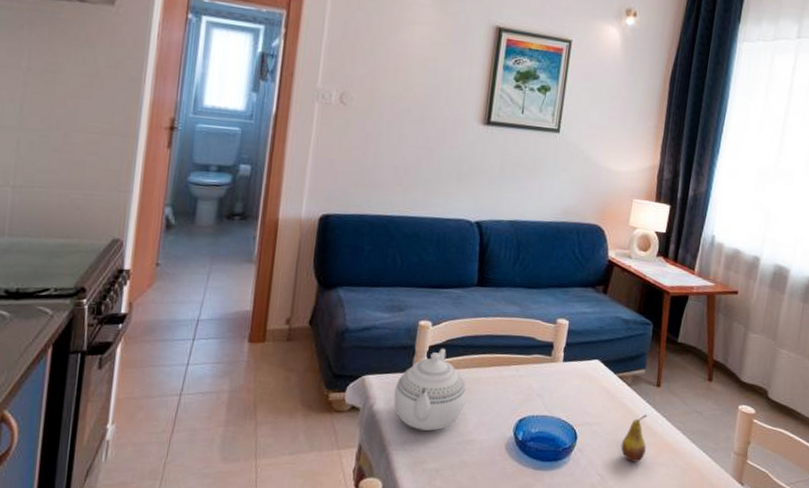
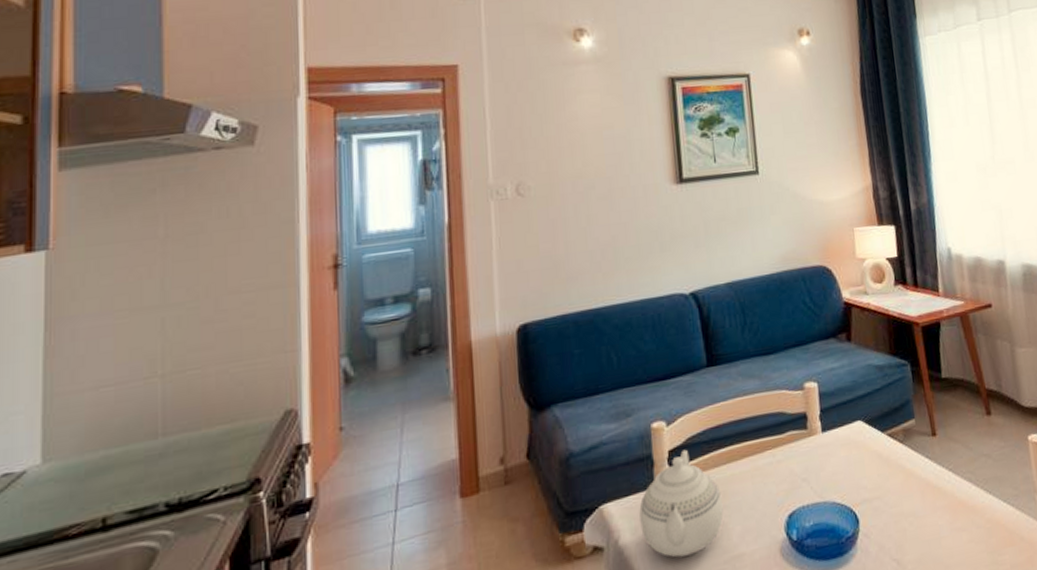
fruit: present [621,414,648,462] -> none [910,472,940,535]

